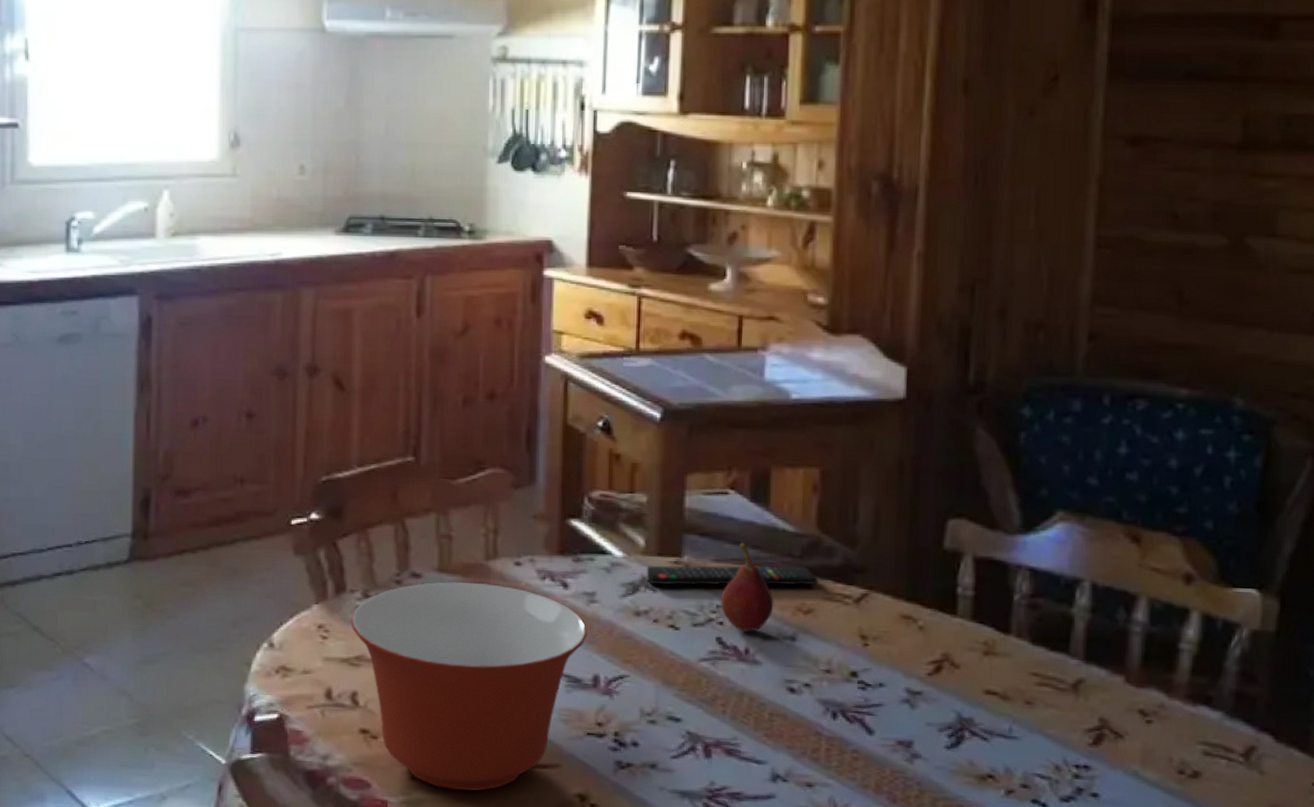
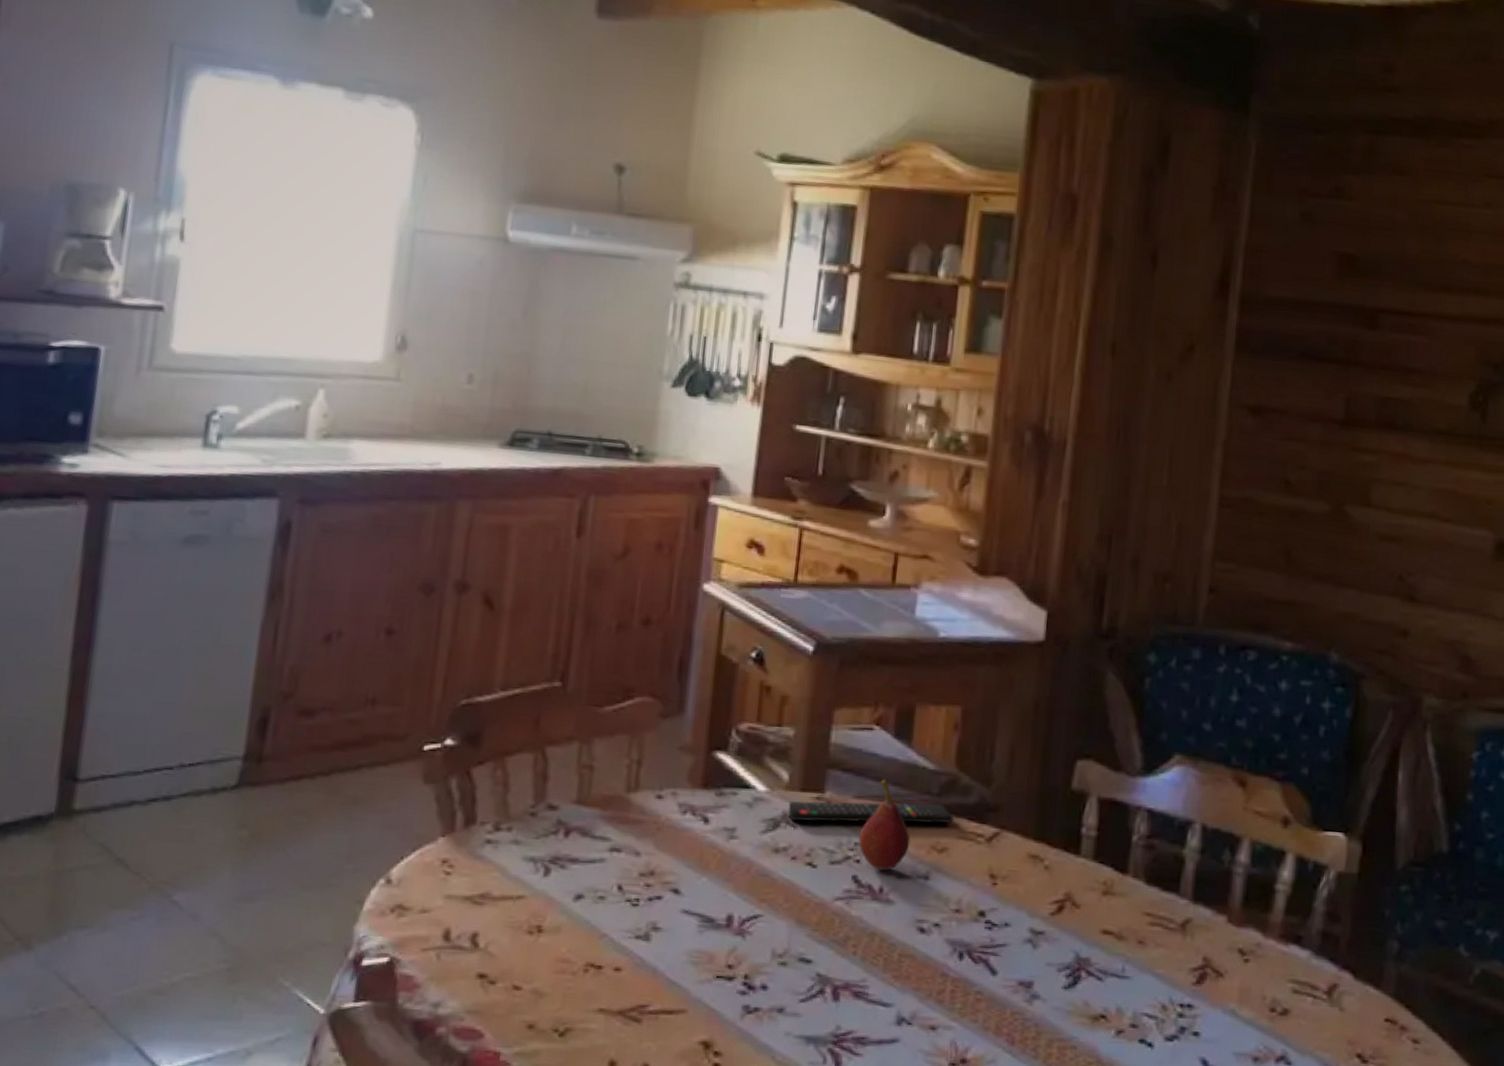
mixing bowl: present [351,582,587,791] -> none [478,815,725,1040]

